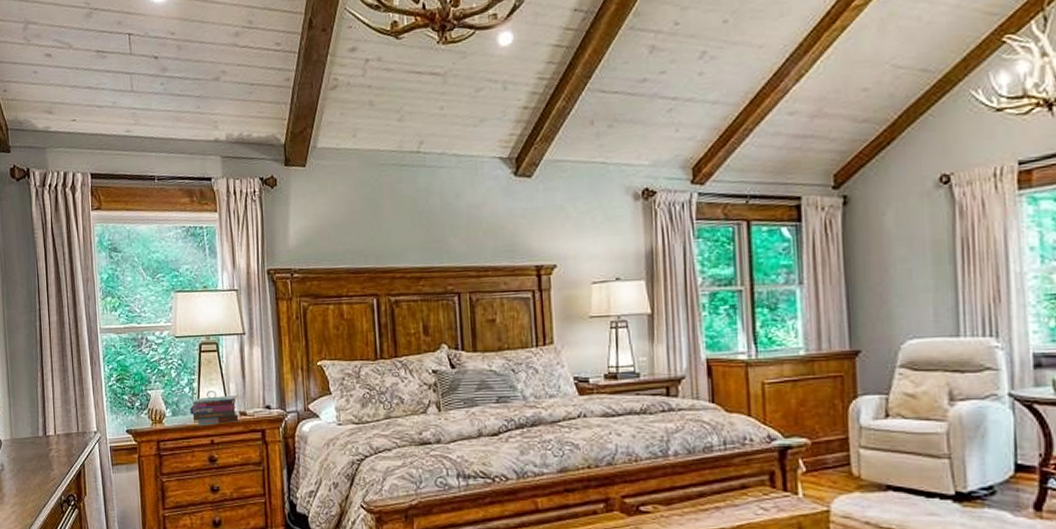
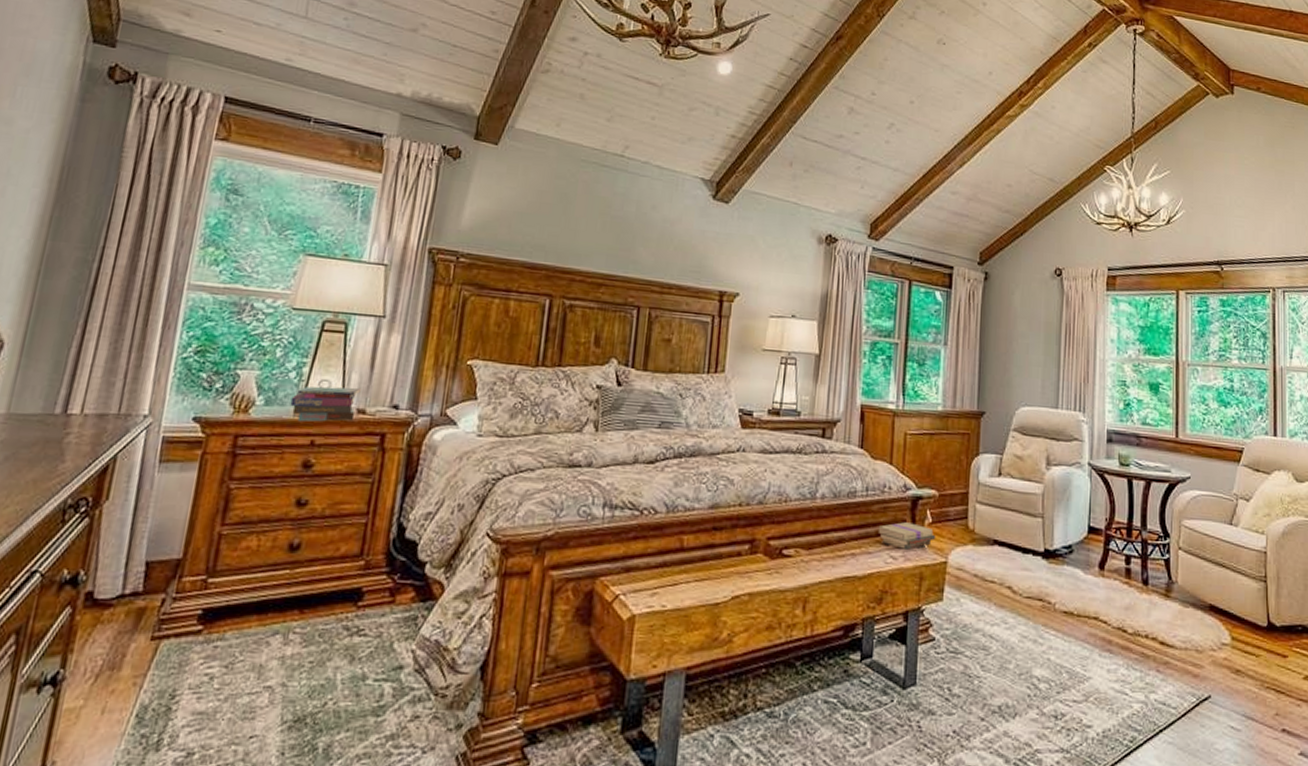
books: none [742,473,813,500] -> present [878,522,936,550]

